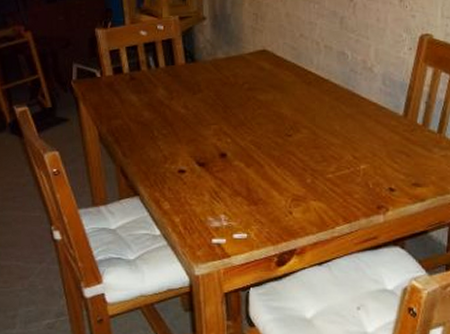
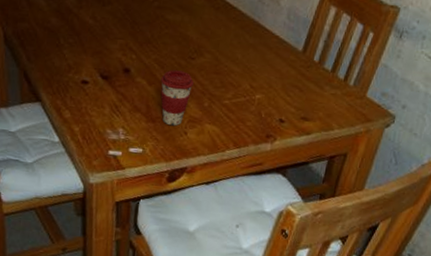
coffee cup: none [259,149,293,207] -> present [160,70,194,126]

